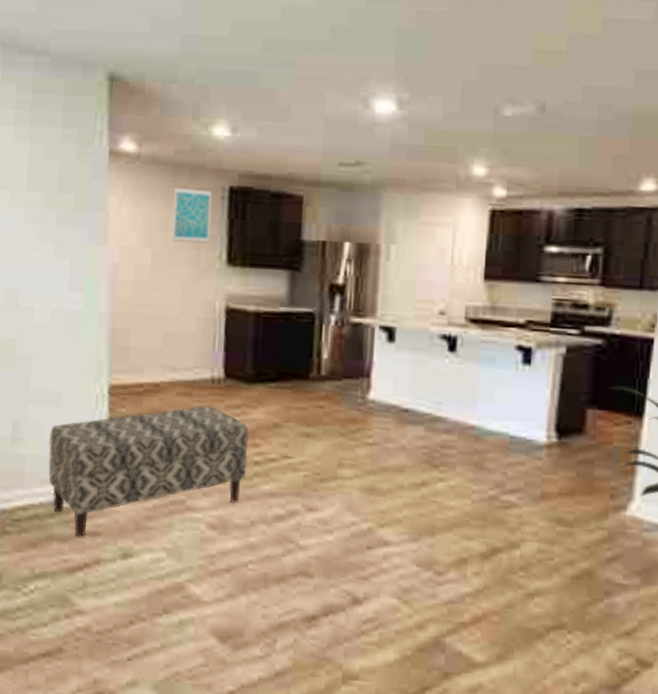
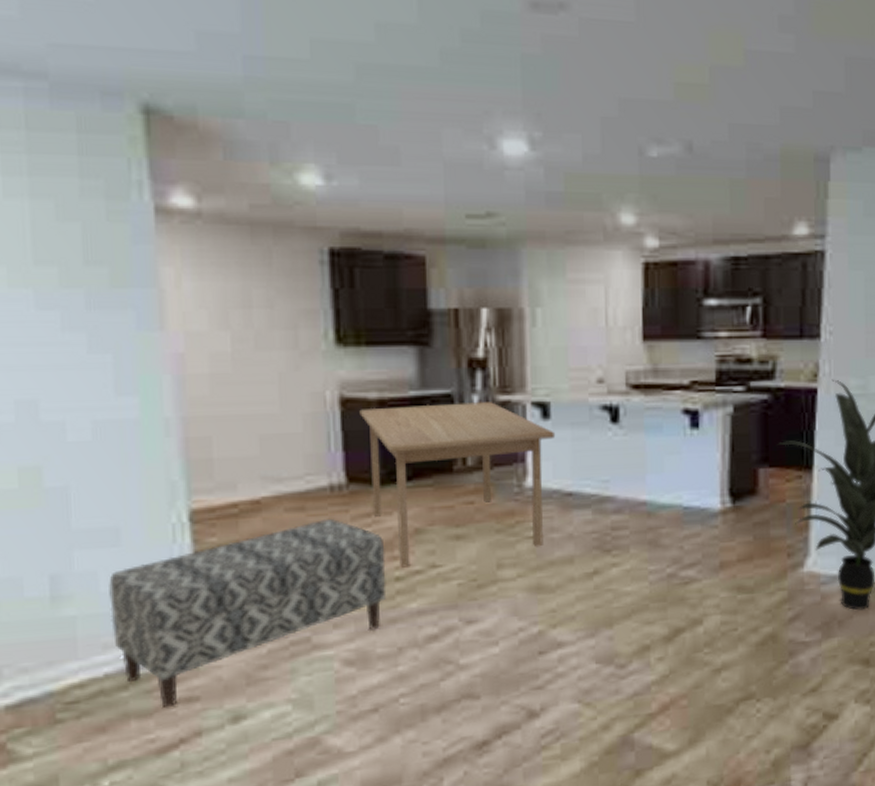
wall art: present [173,186,212,243] -> none [253,250,310,322]
table: none [240,319,398,455] -> present [359,402,556,568]

